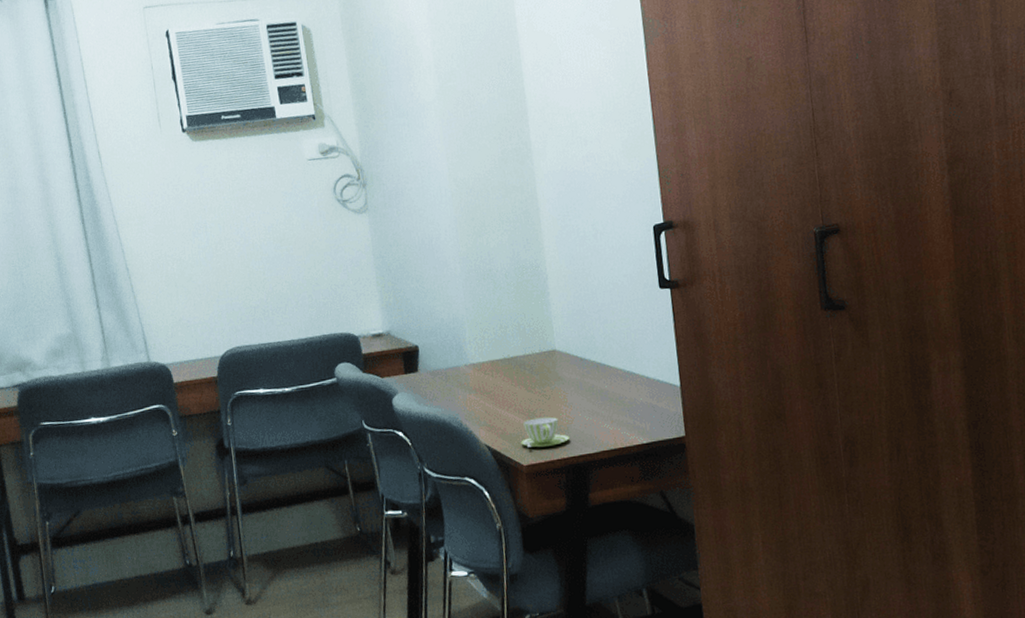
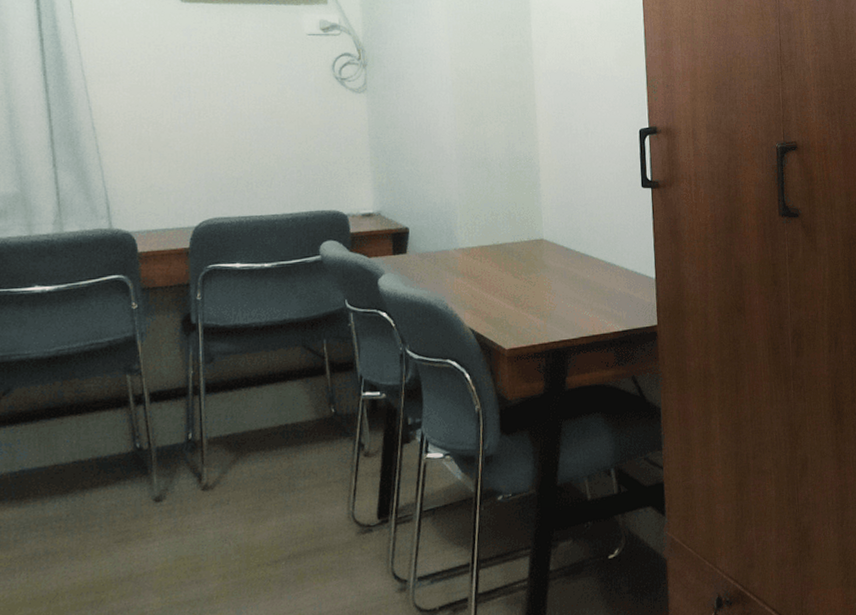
cup: present [520,416,570,448] -> none [504,302,551,332]

